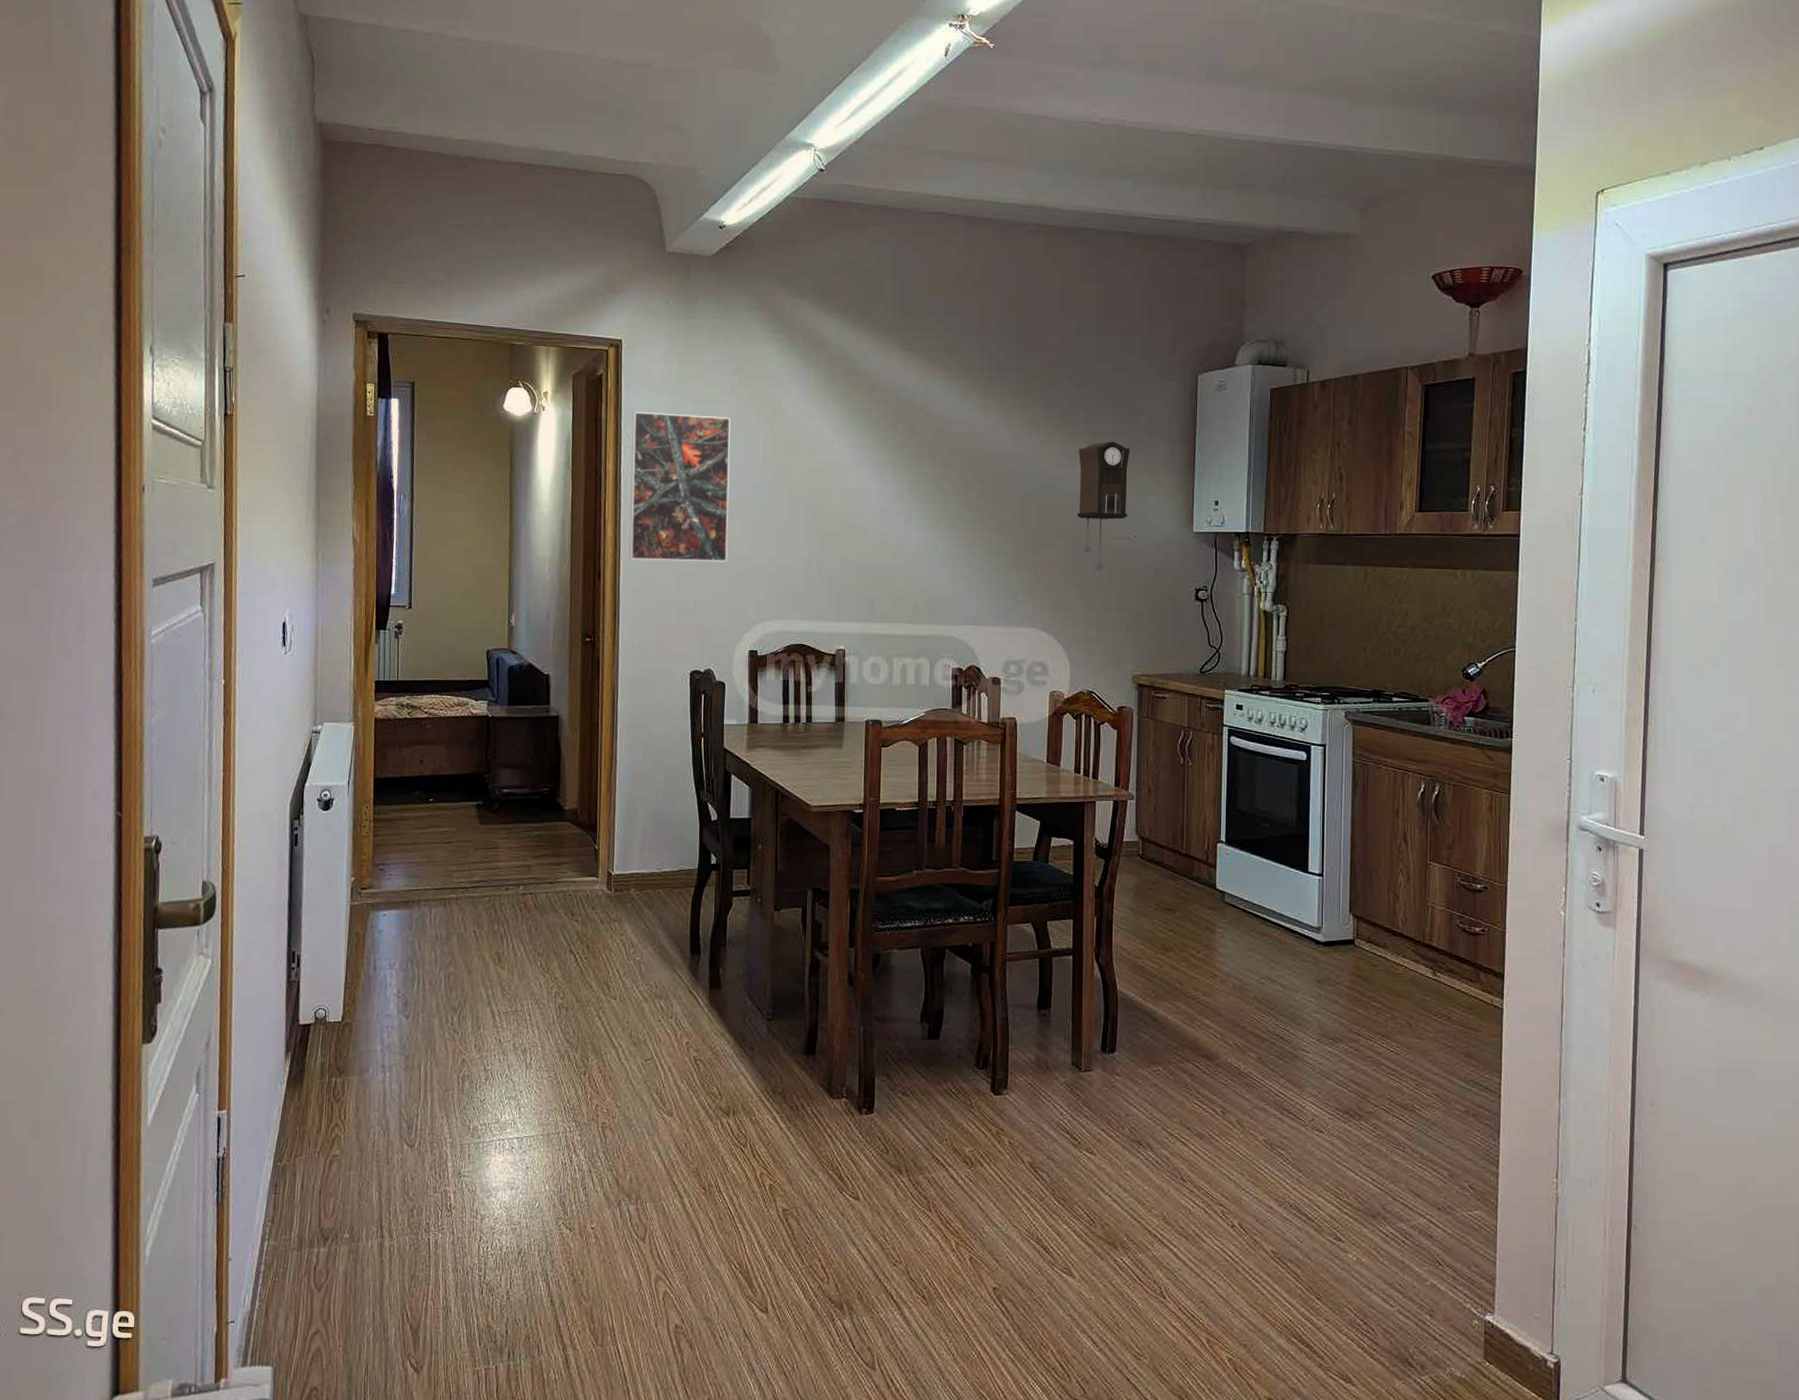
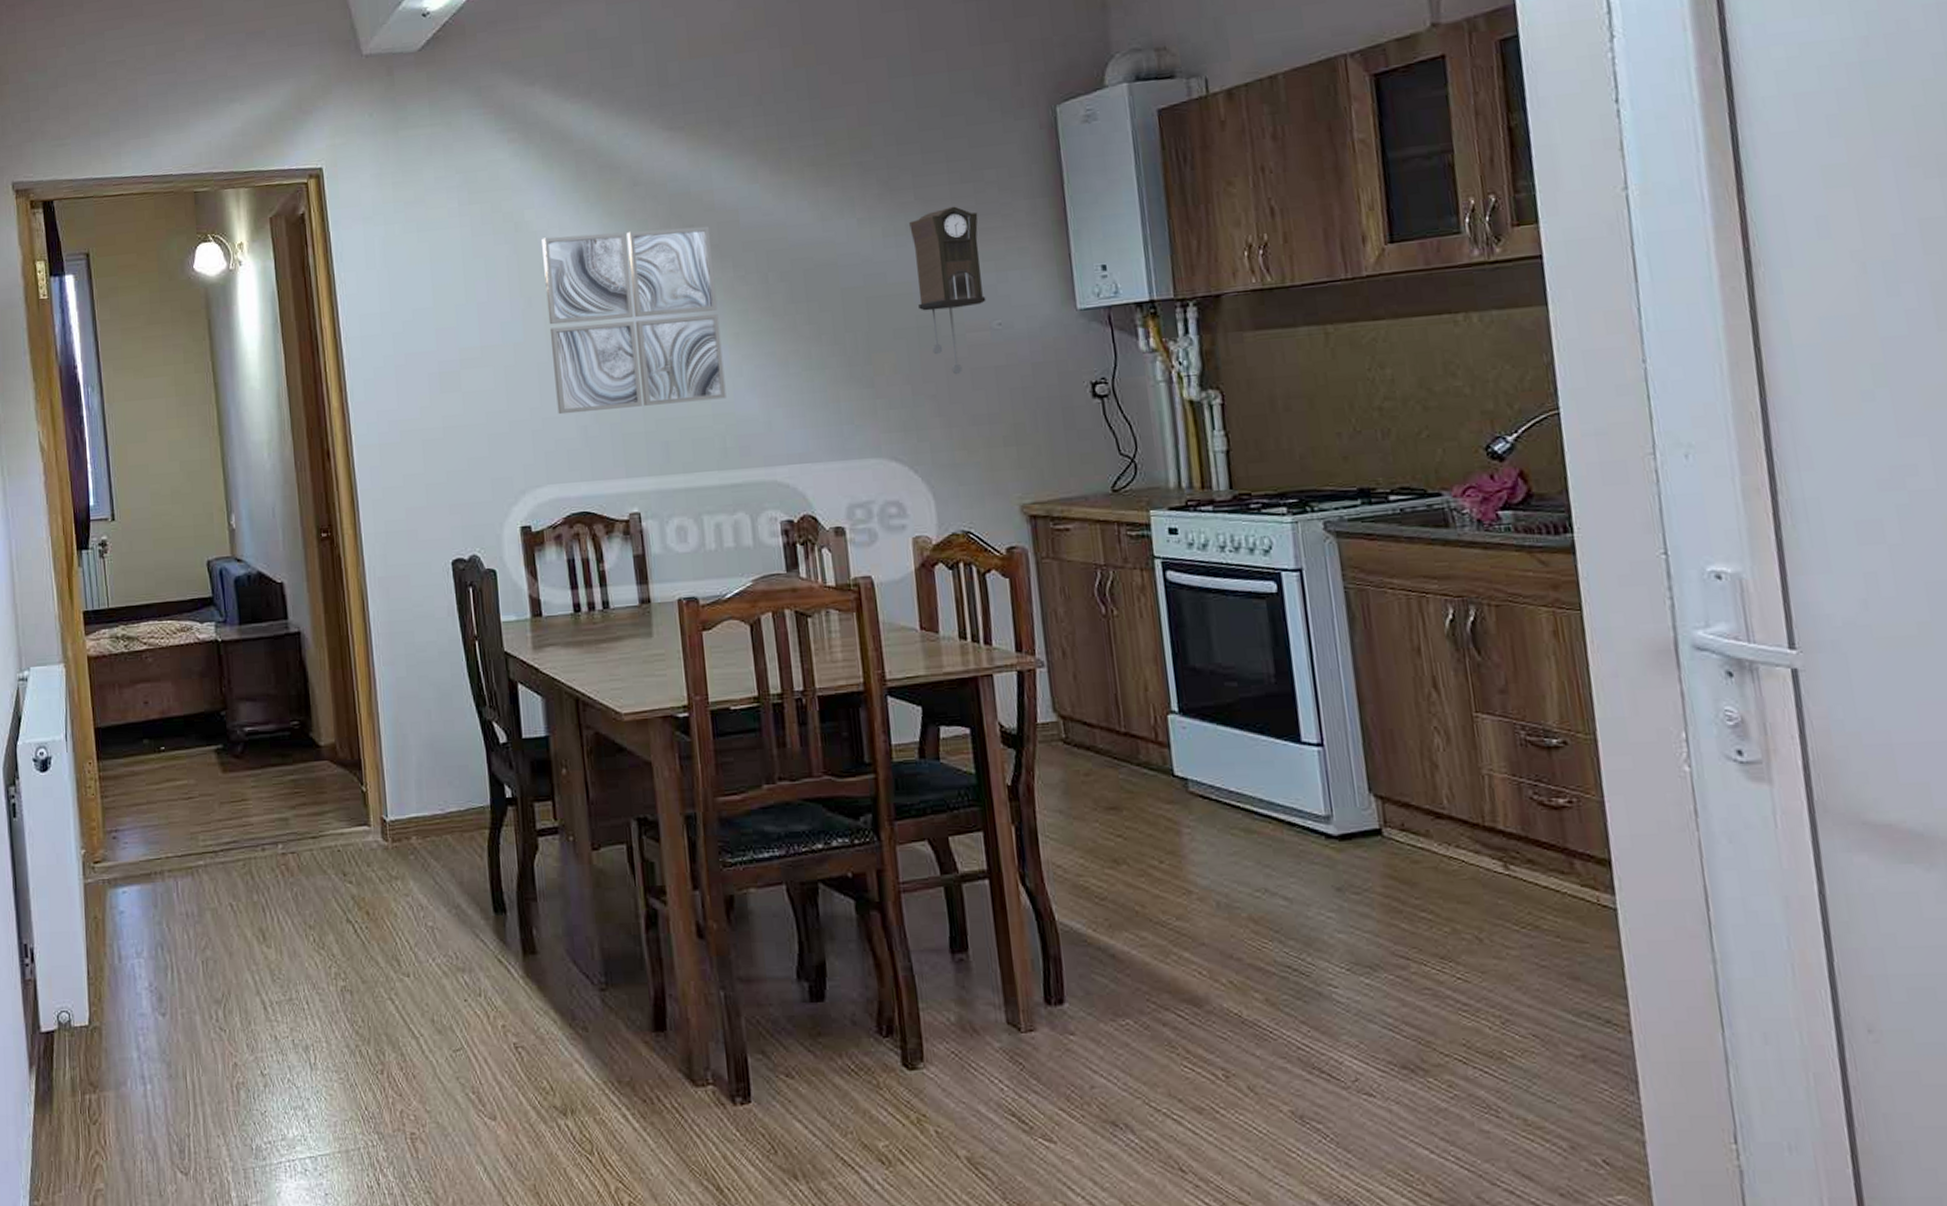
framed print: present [629,411,731,562] -> none [345,243,481,432]
wall art: none [790,422,927,568] -> present [541,226,727,415]

